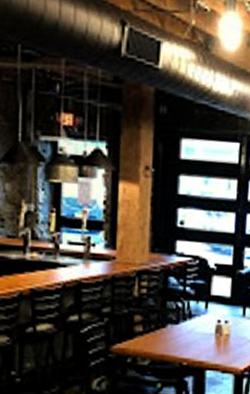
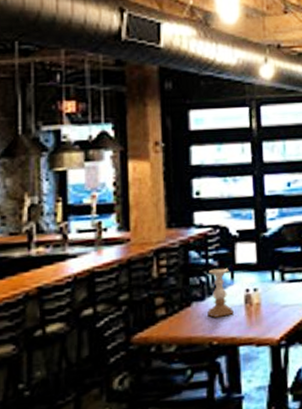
candle holder: none [180,297,204,342] -> present [207,268,234,318]

